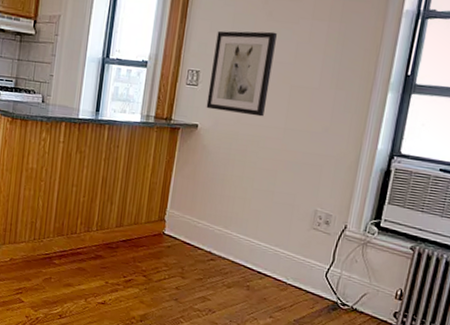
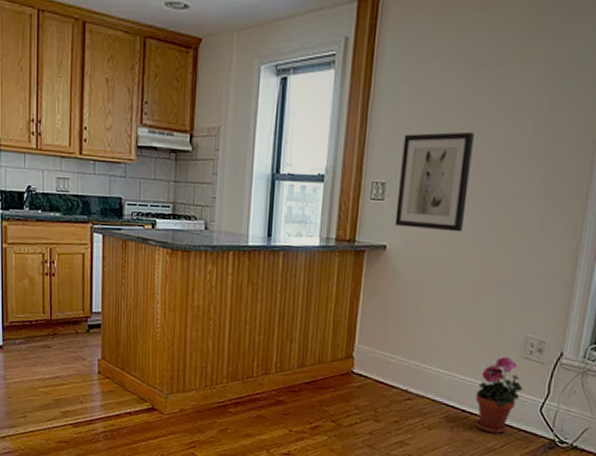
potted plant: none [269,227,312,295] -> present [475,357,524,434]

